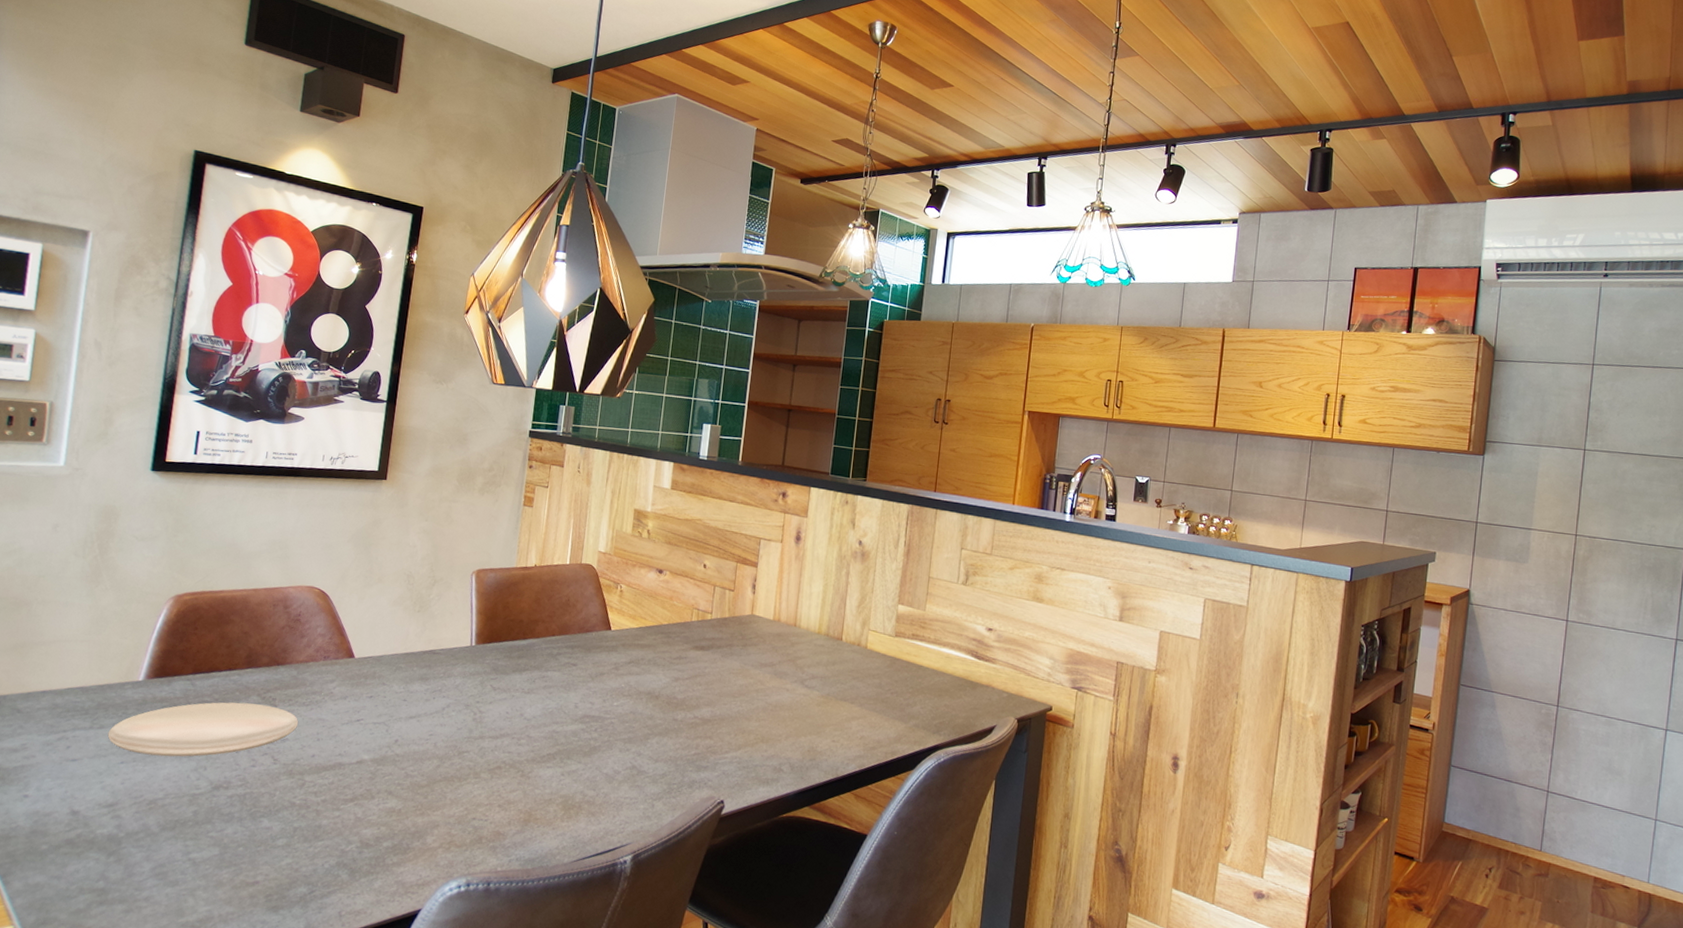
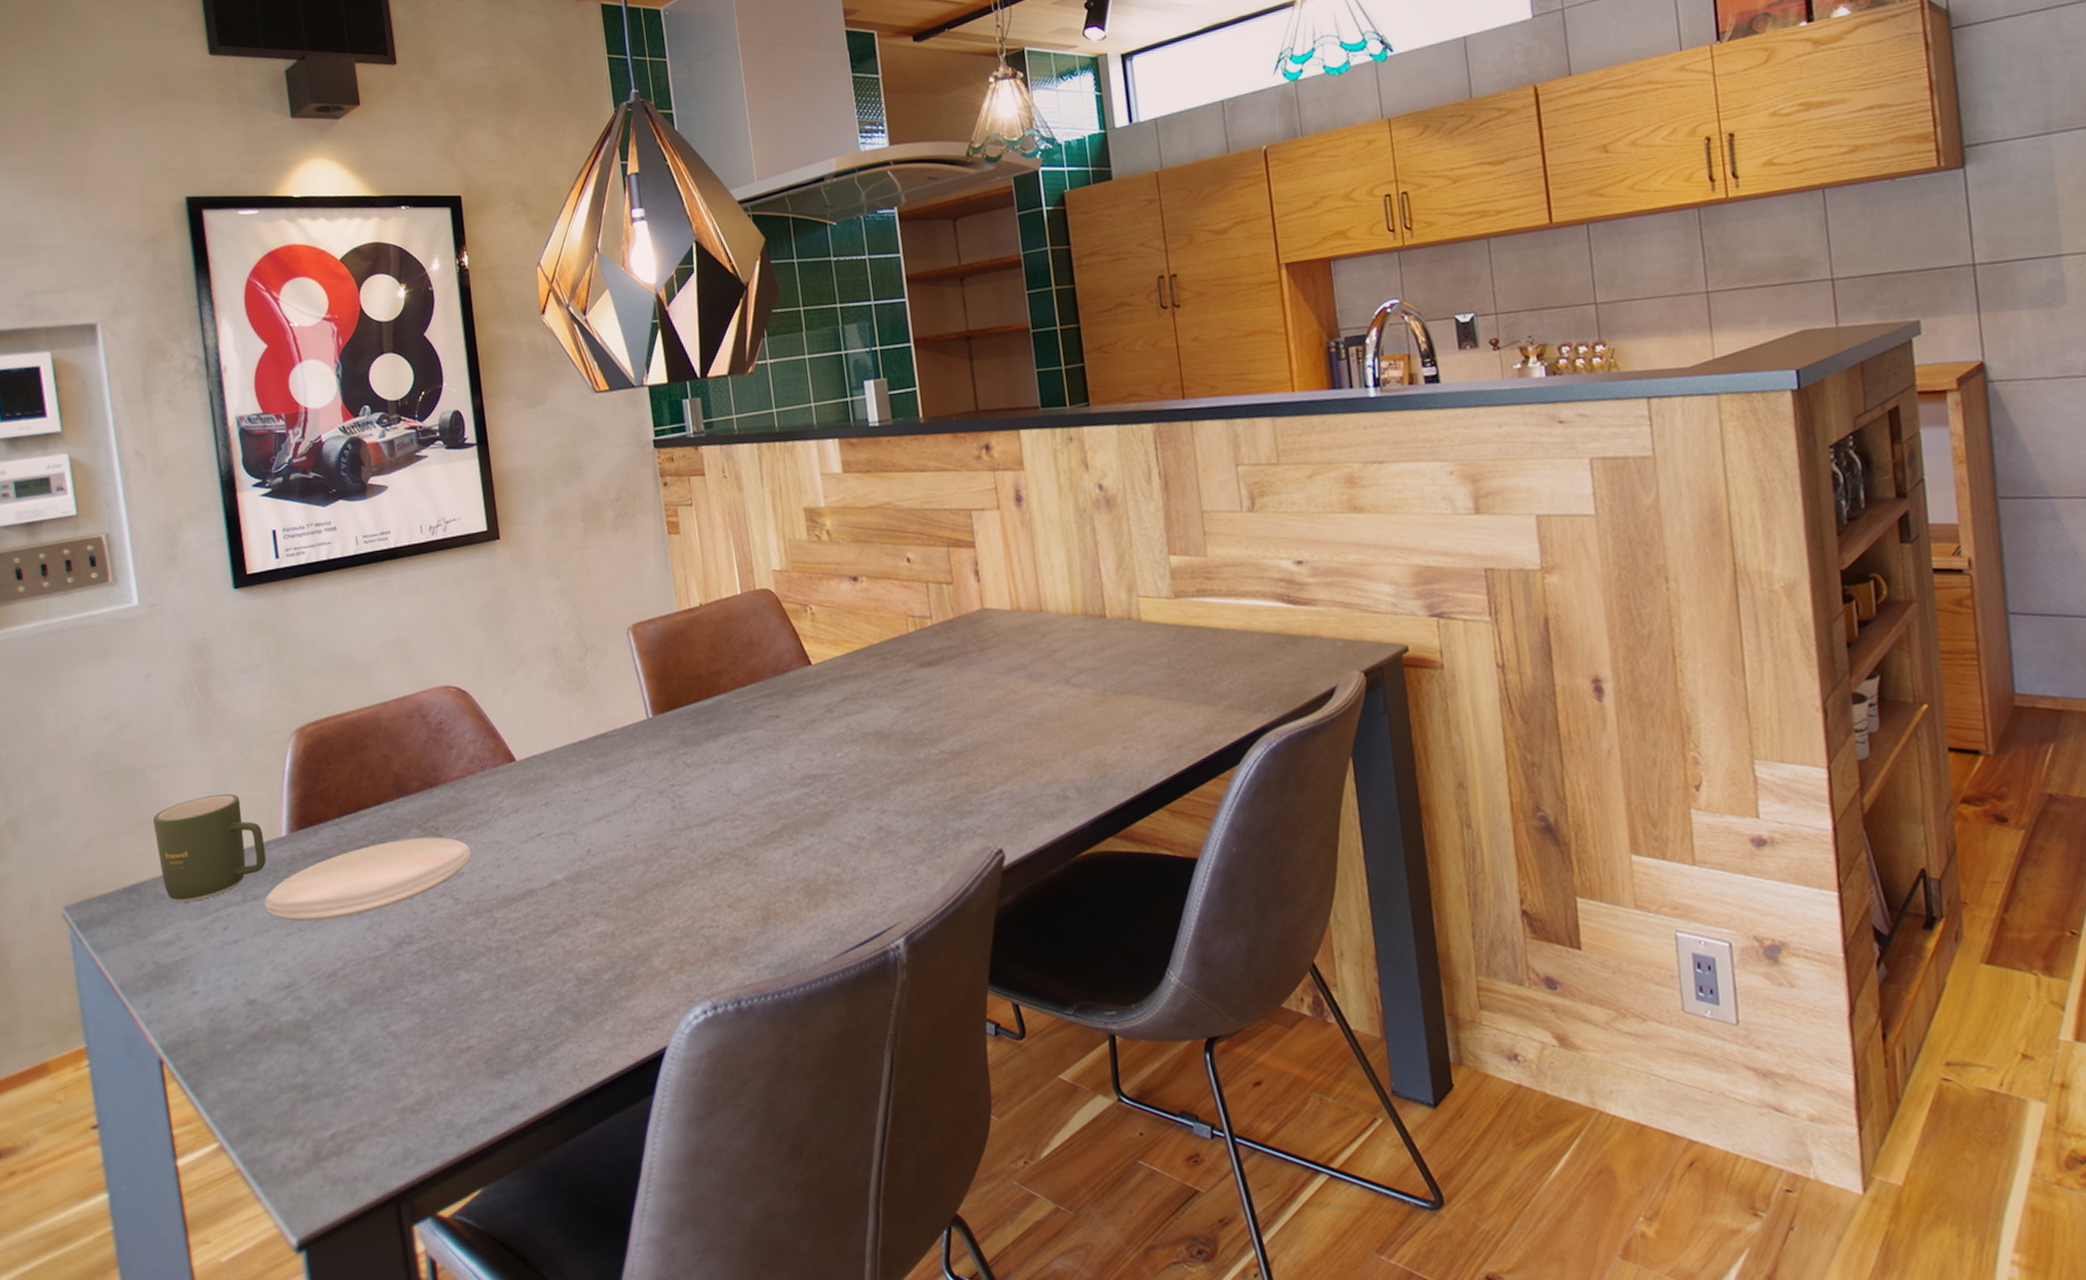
mug: none [23,634,123,720] -> present [152,793,267,903]

